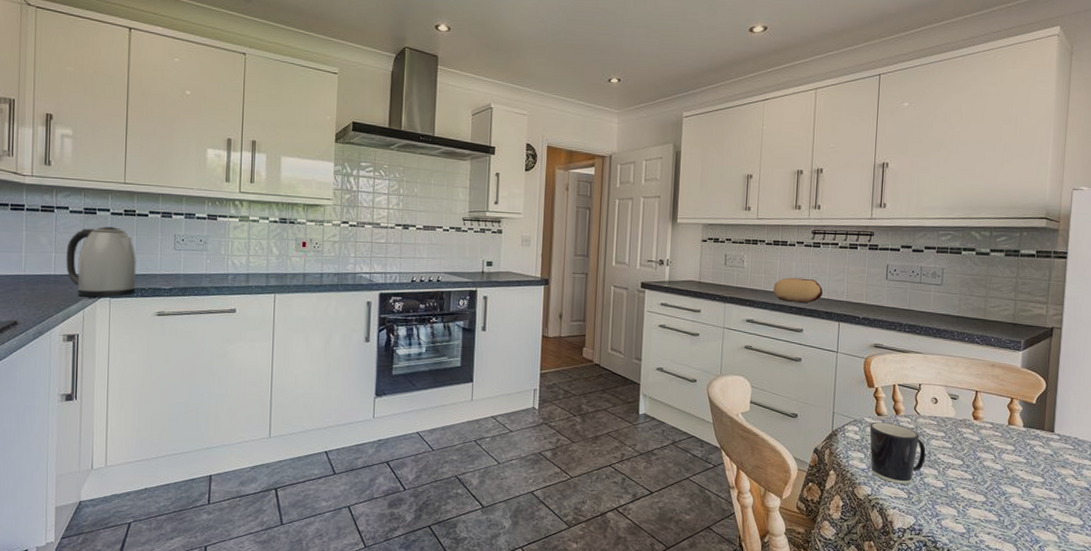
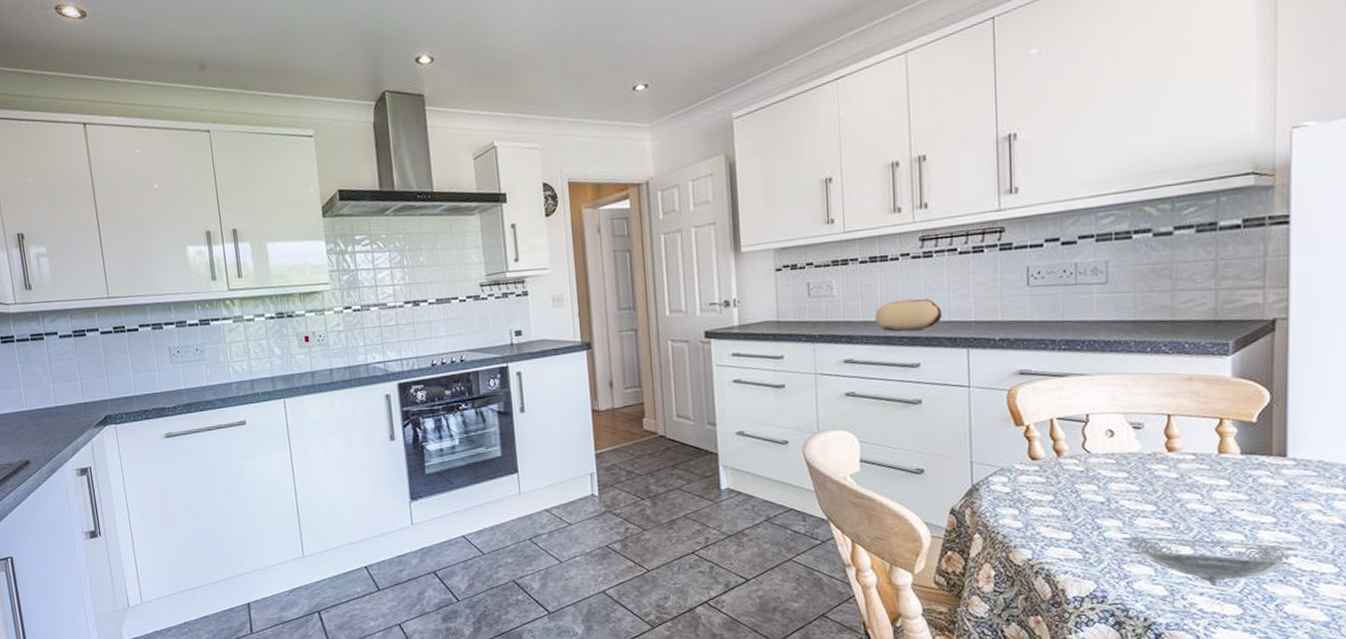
kettle: present [66,226,137,298] -> none [63,347,140,427]
mug: present [869,421,926,484] -> none [1023,467,1104,543]
dish: none [935,483,1058,527] -> present [1120,536,1300,585]

